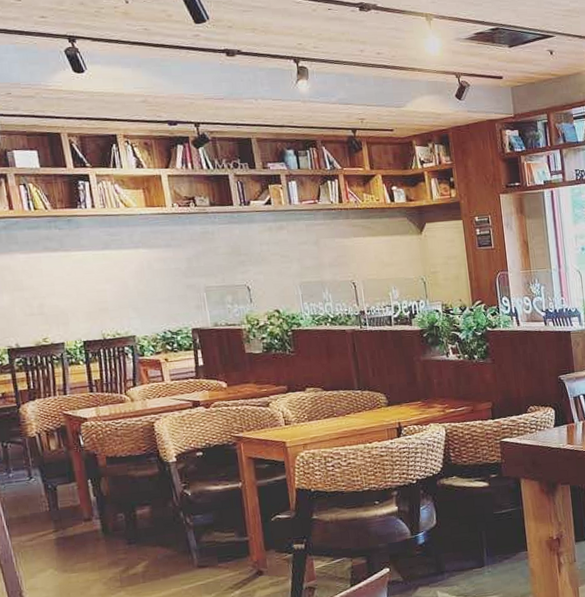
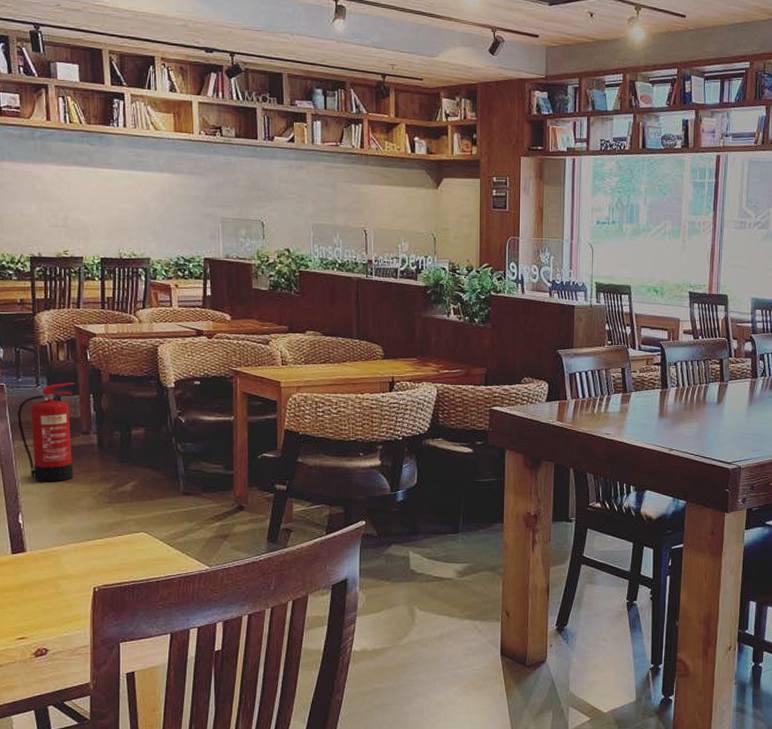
fire extinguisher: none [12,470,80,576] -> present [17,382,76,482]

